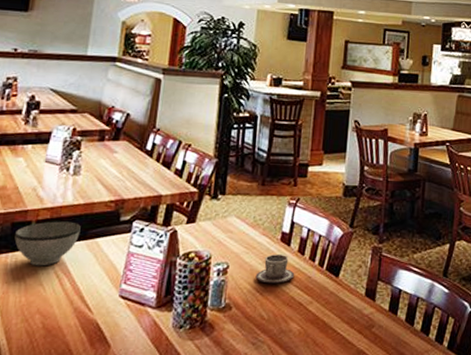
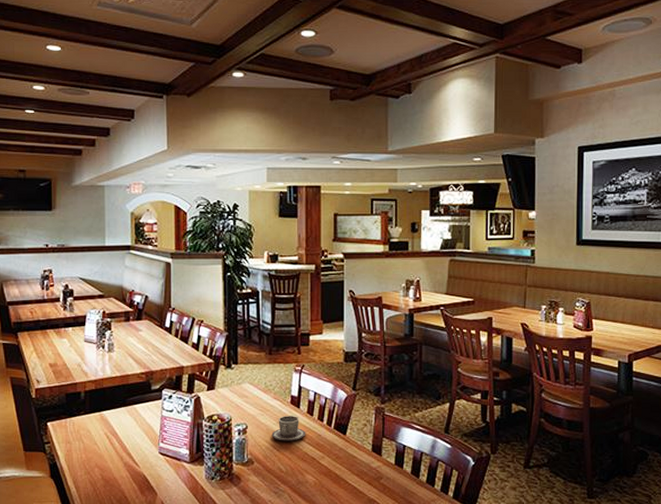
bowl: present [14,221,81,266] -> none [70,391,120,429]

